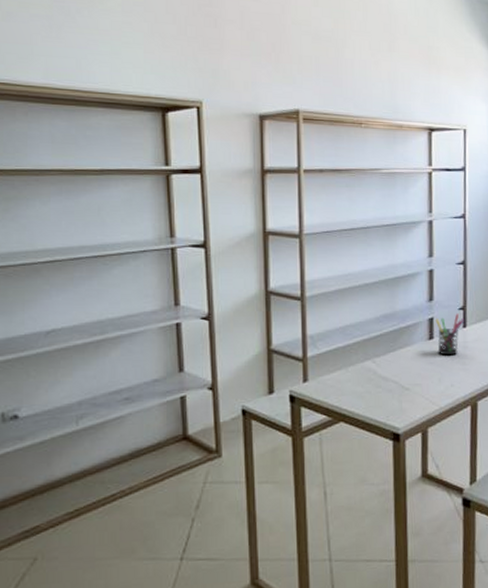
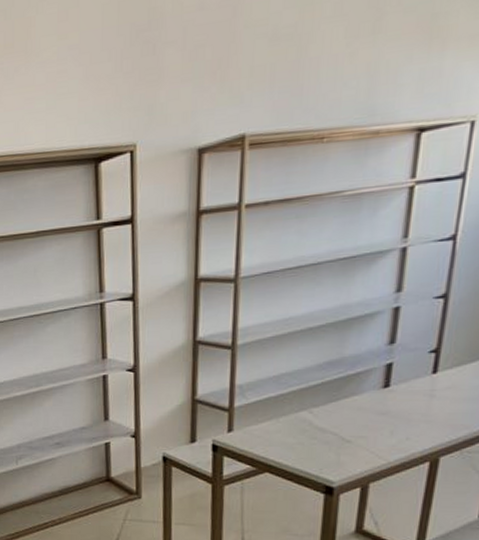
pen holder: present [435,313,464,356] -> none [393,357,435,406]

